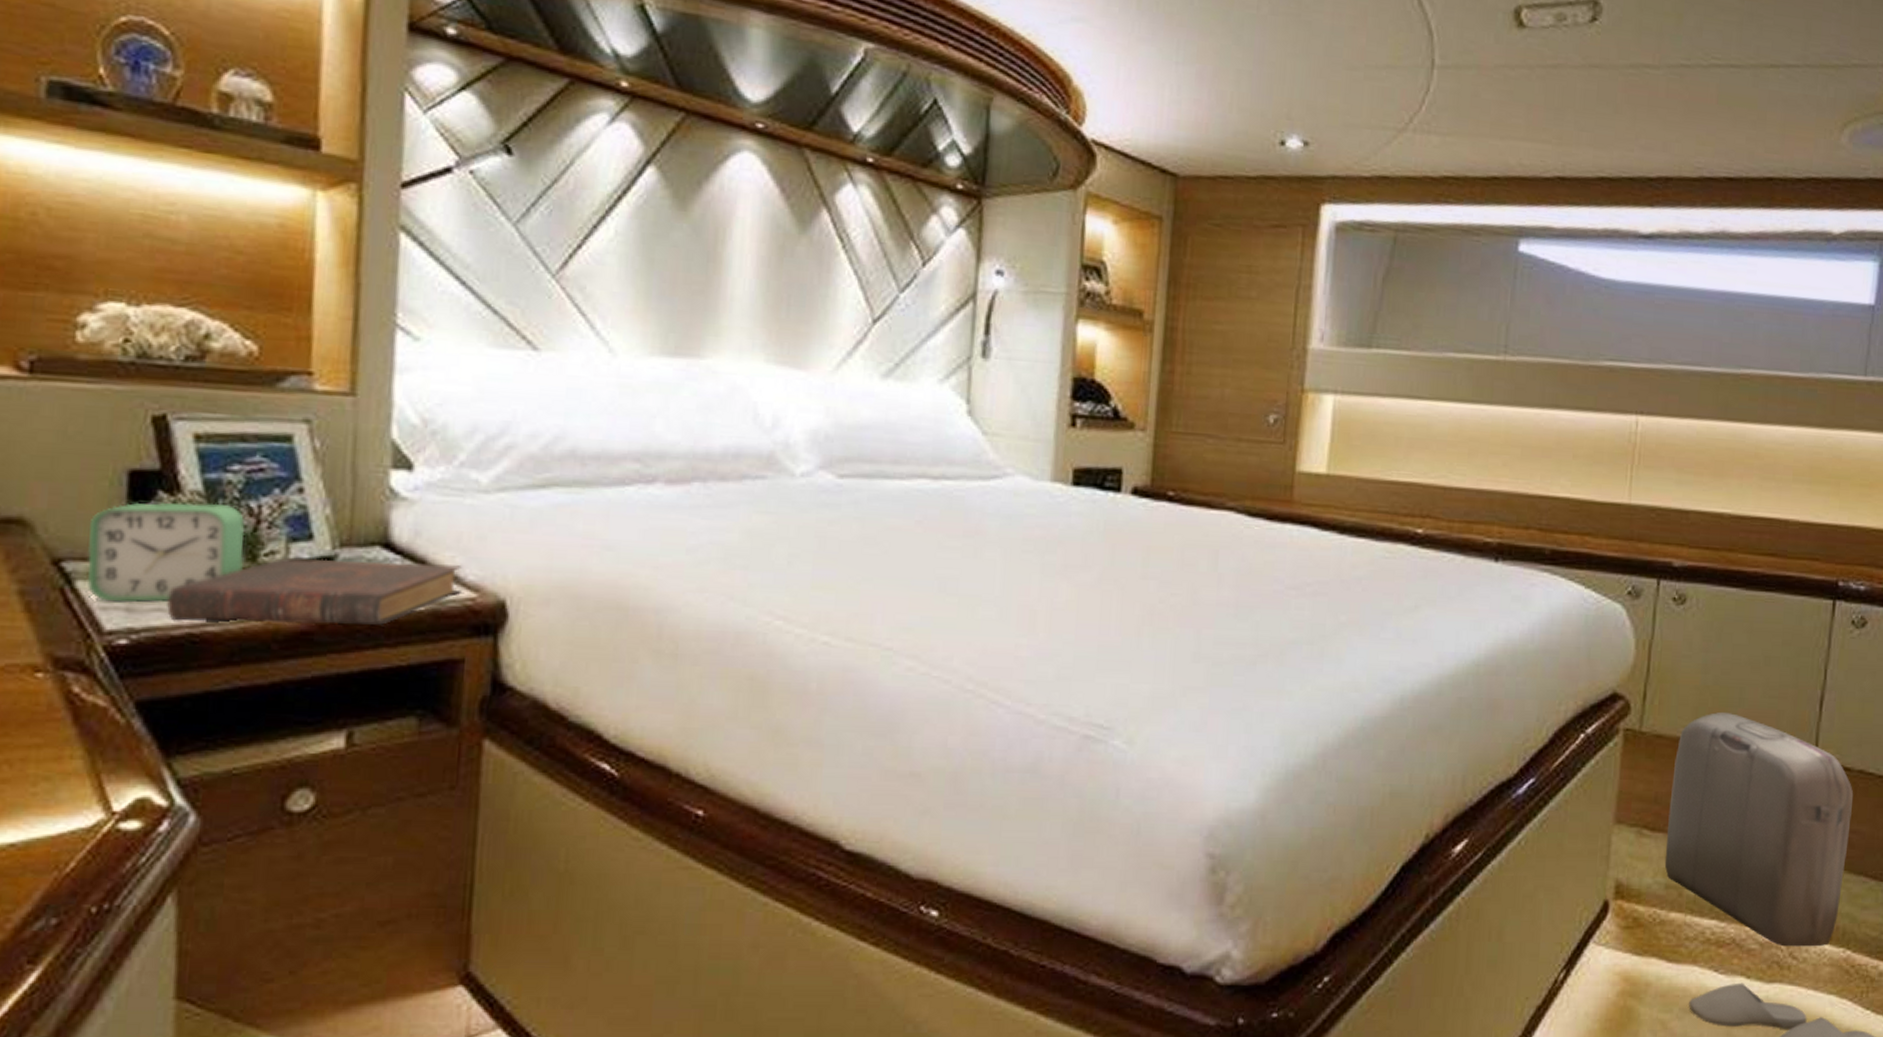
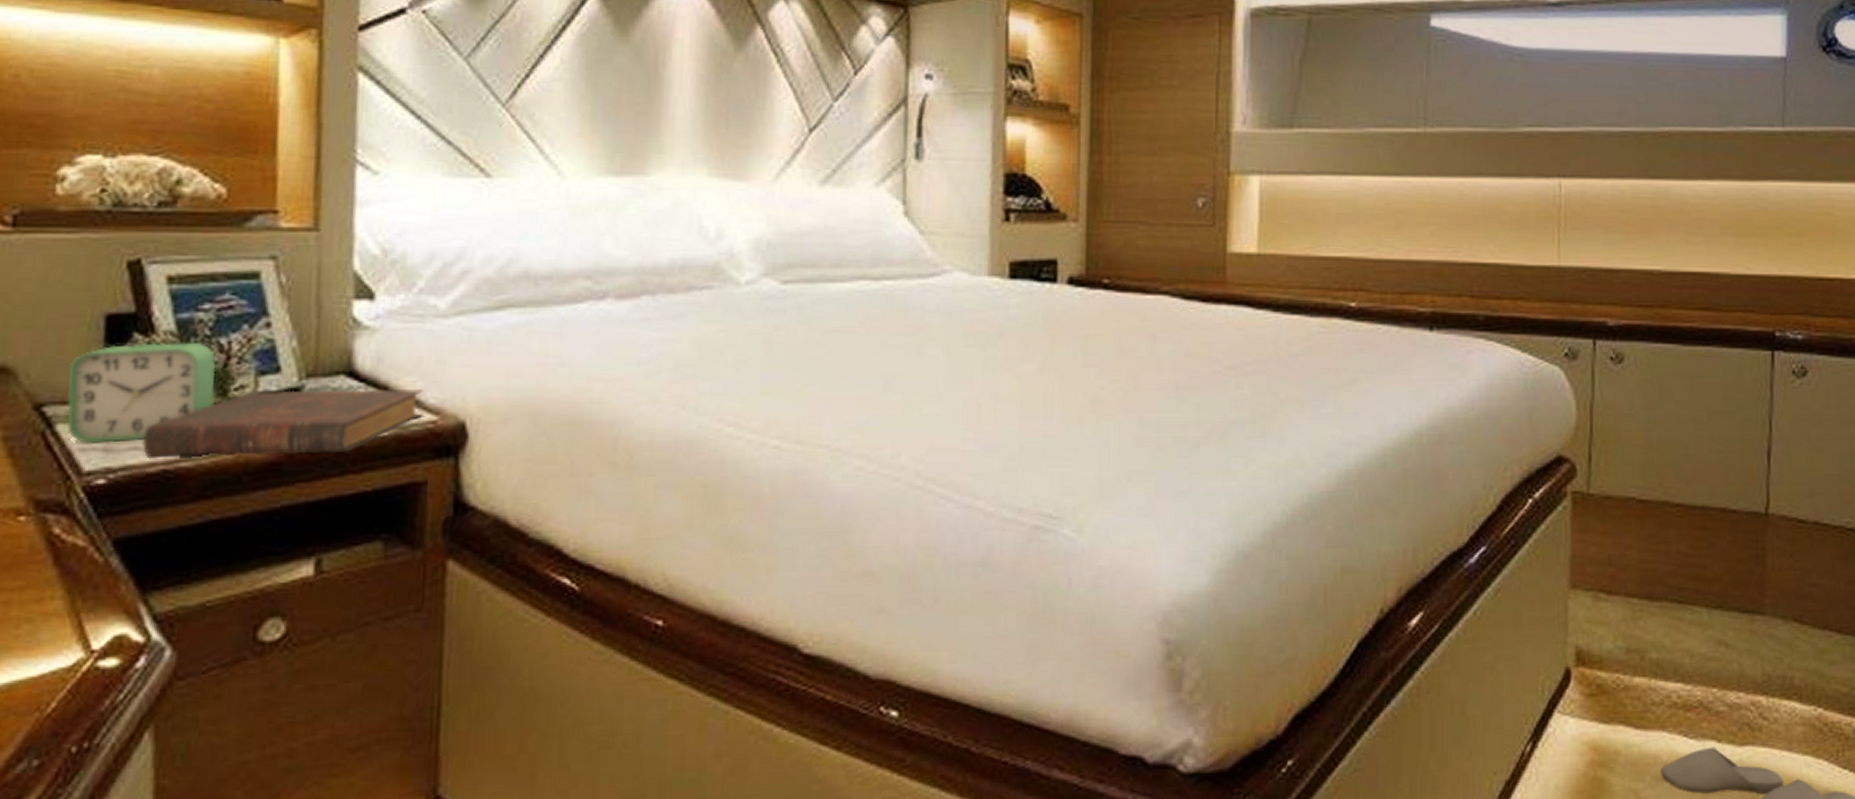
suitcase: present [1664,711,1854,947] -> none [1623,469,1811,707]

